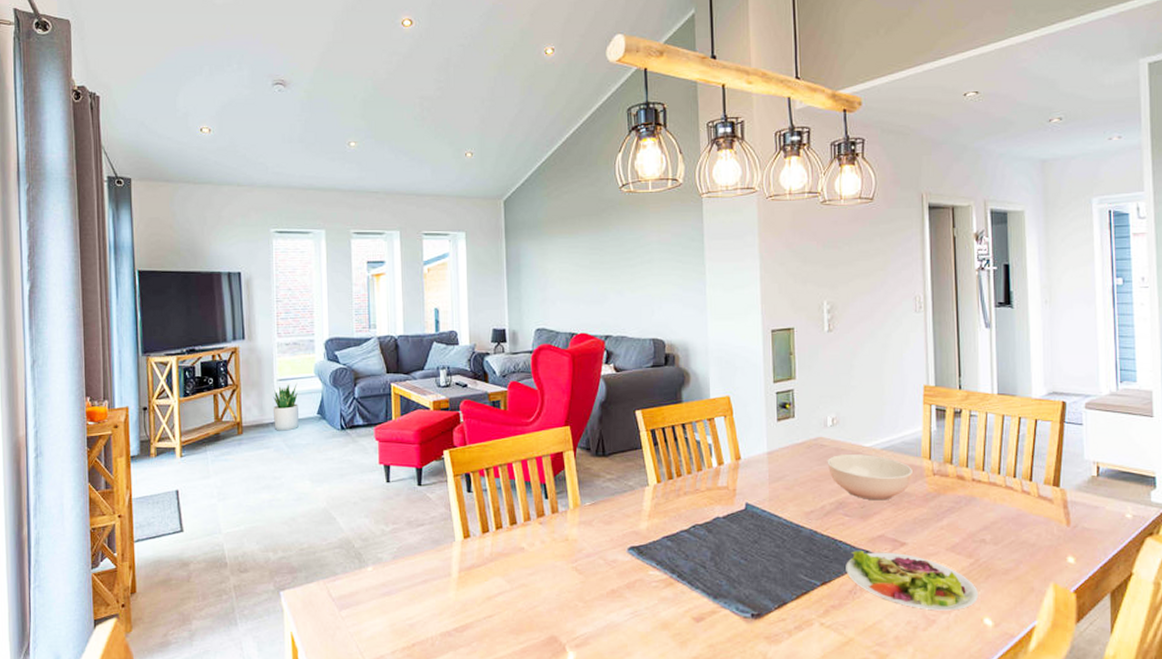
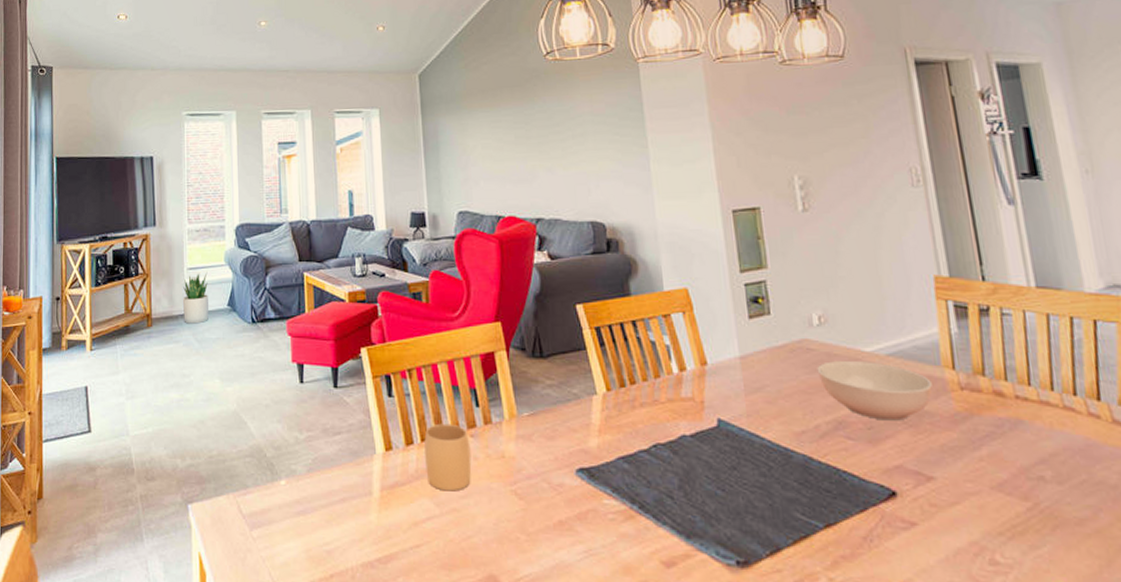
mug: none [499,514,539,570] -> present [424,423,472,492]
salad plate: present [846,551,979,611] -> none [855,485,1046,572]

